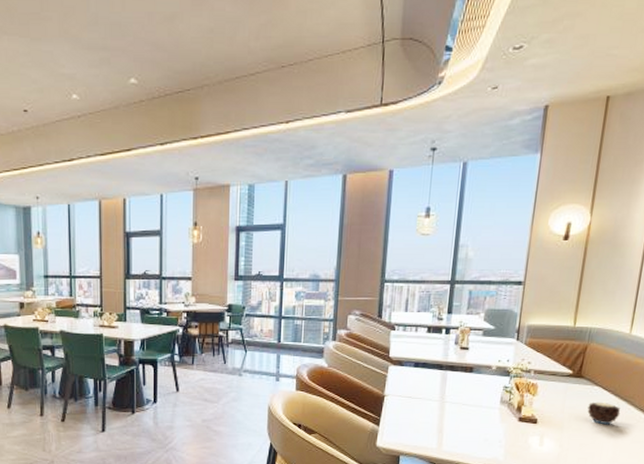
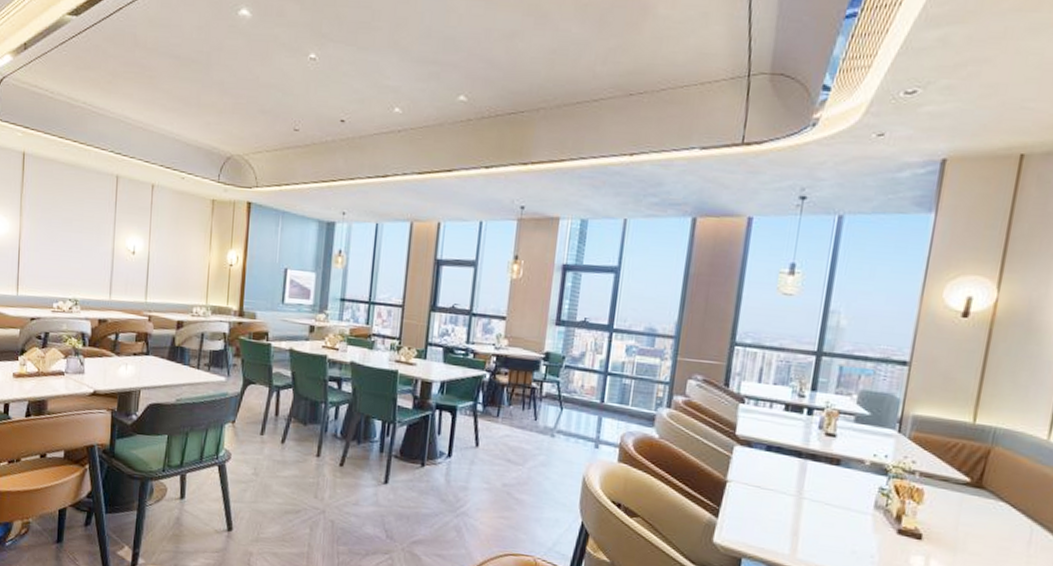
candle: present [587,400,621,425] -> none [989,521,1035,553]

